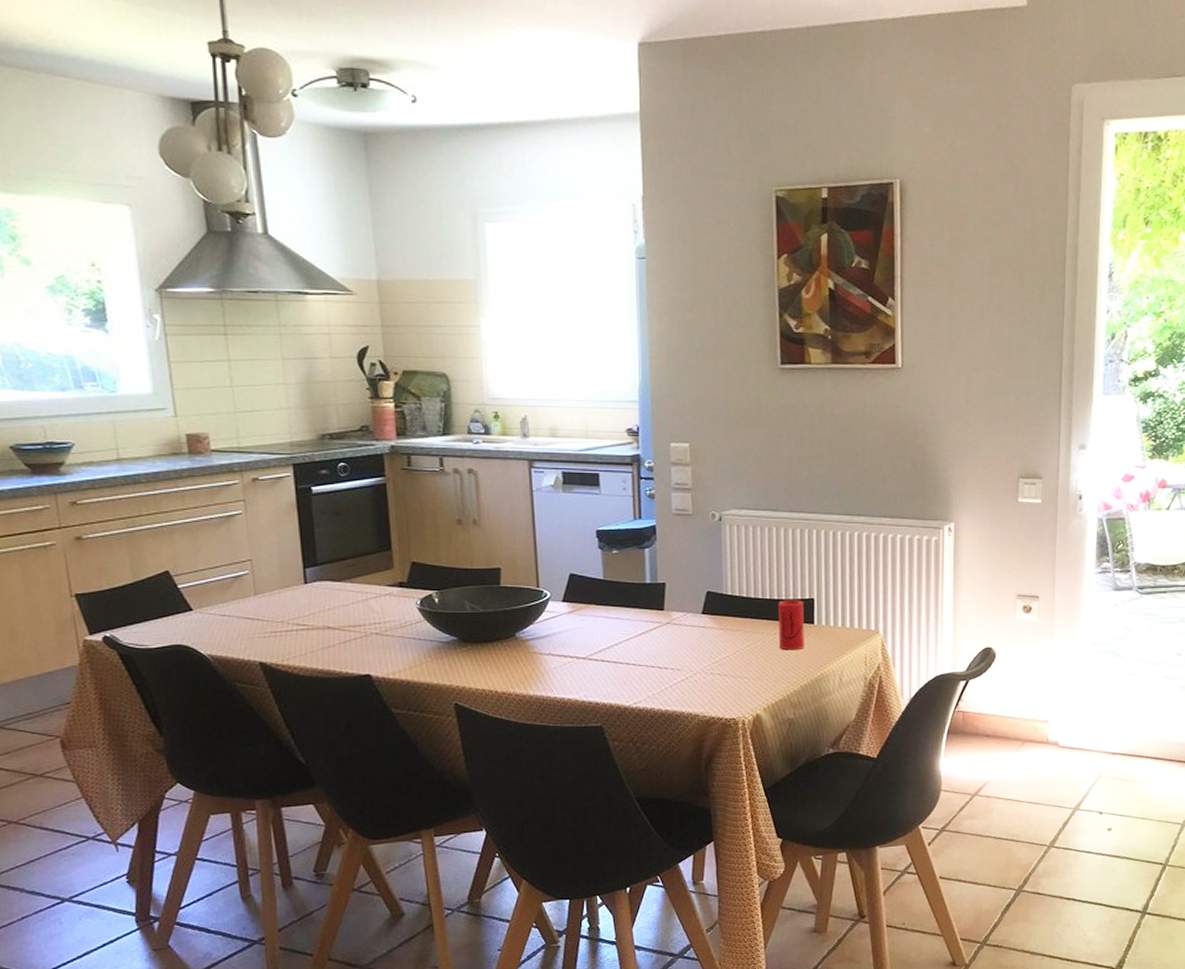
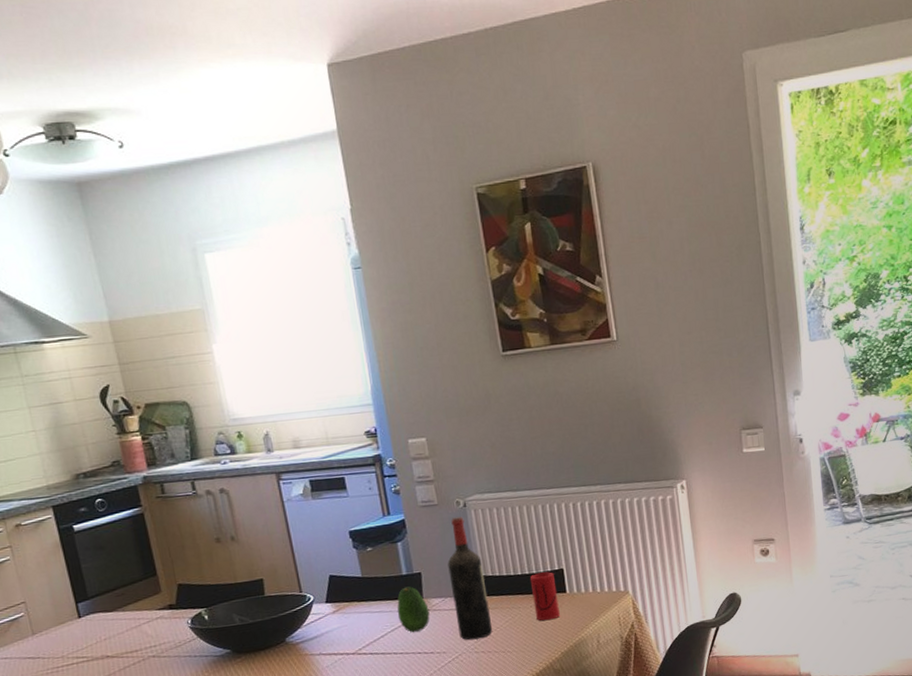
fruit: none [635,596,669,645] -> present [397,586,430,633]
wine bottle: none [694,530,732,660] -> present [447,516,493,640]

